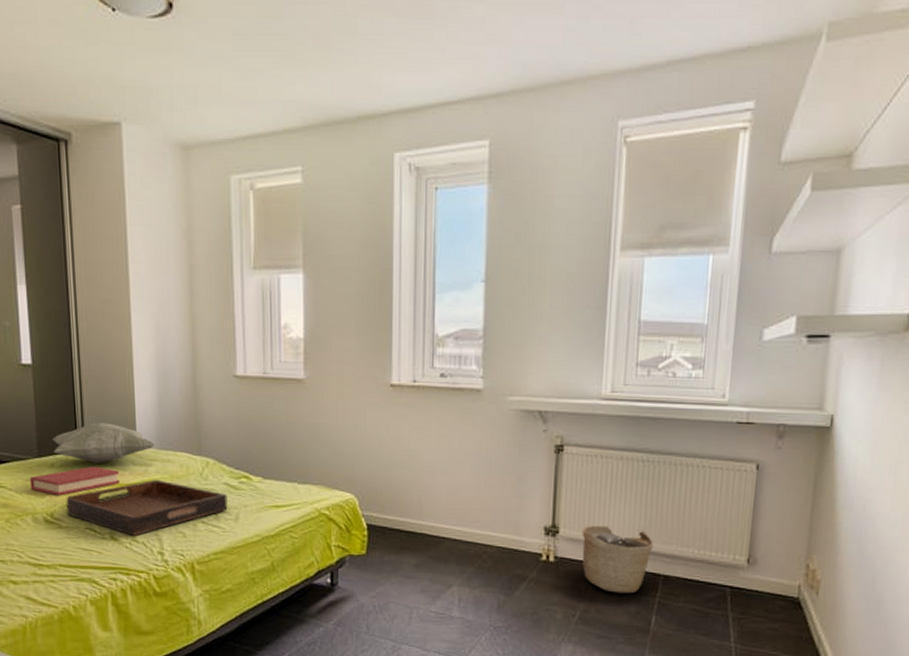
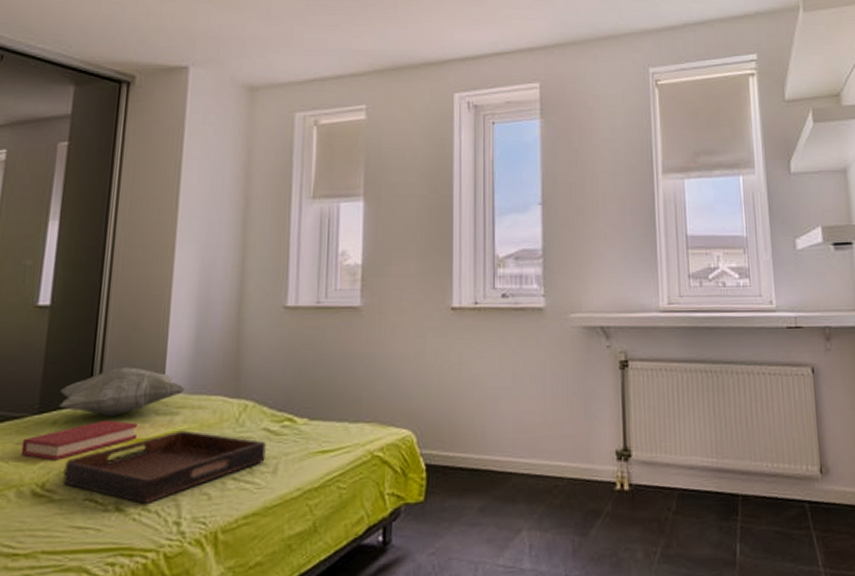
basket: present [582,525,654,594] -> none [654,444,728,521]

